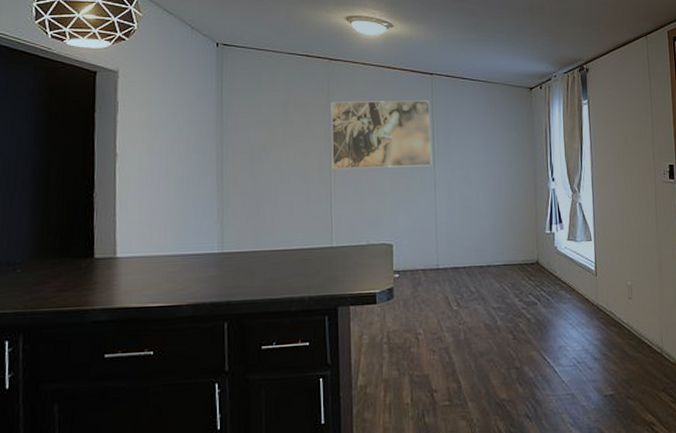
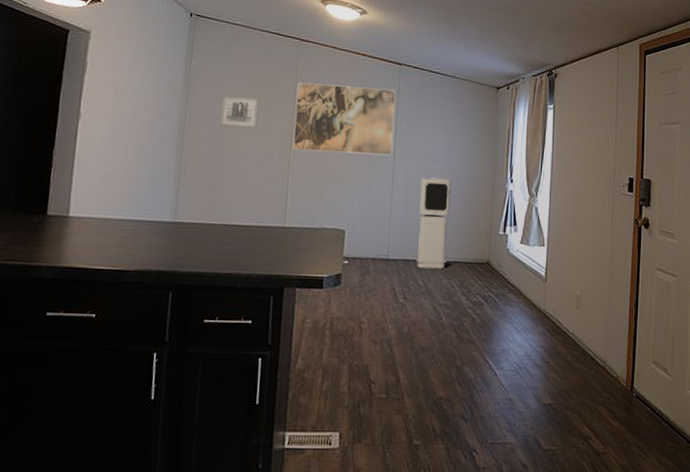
wall art: none [256,121,295,153] -> present [220,96,259,129]
air purifier: none [463,183,497,274] -> present [416,177,452,269]

